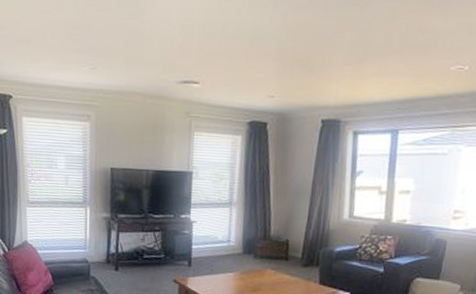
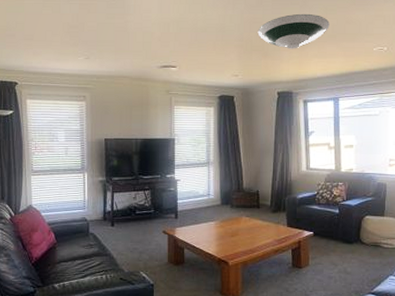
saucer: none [303,17,397,65] -> present [257,13,330,49]

